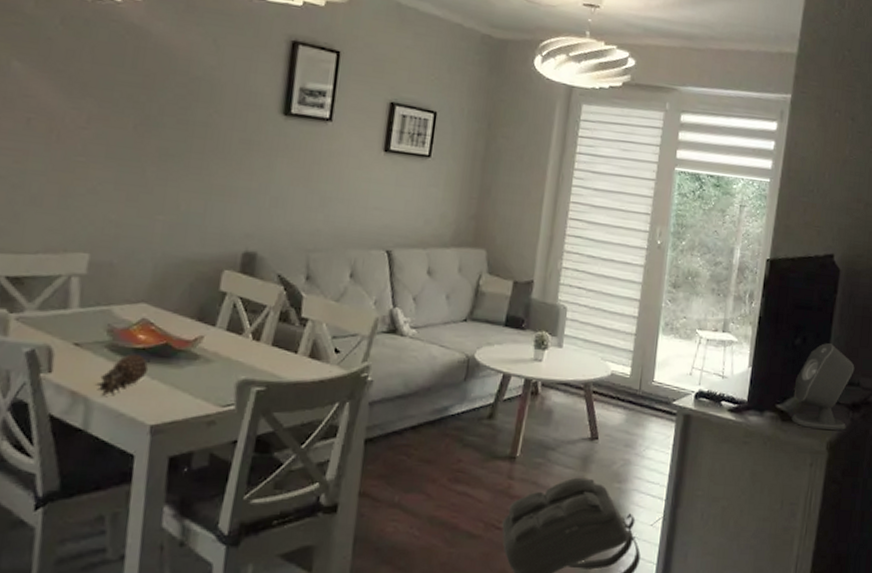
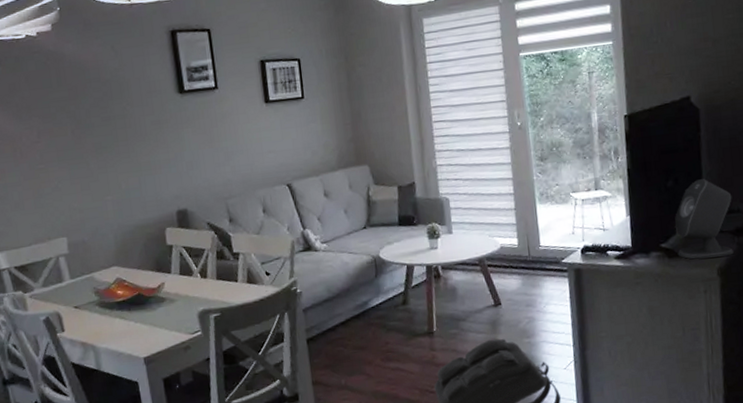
fruit: present [94,353,149,396] -> none [96,306,131,342]

